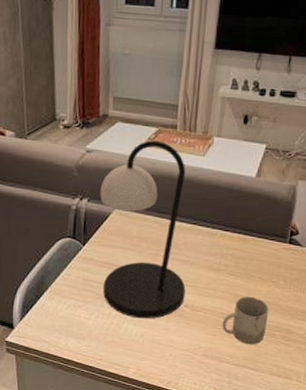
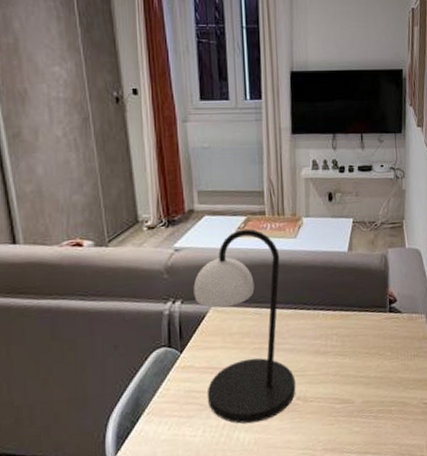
cup: present [222,296,269,345] -> none [337,374,382,428]

